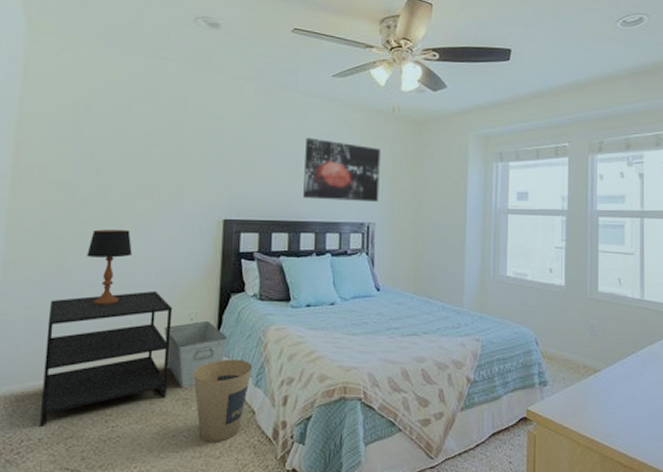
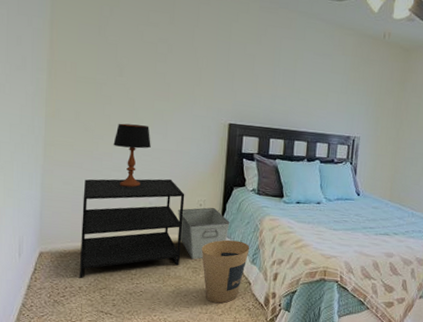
wall art: present [303,137,381,202] -> none [298,55,370,119]

